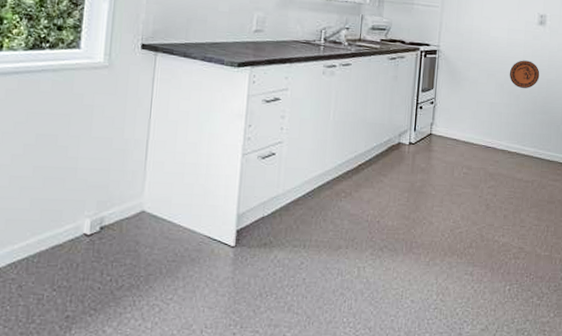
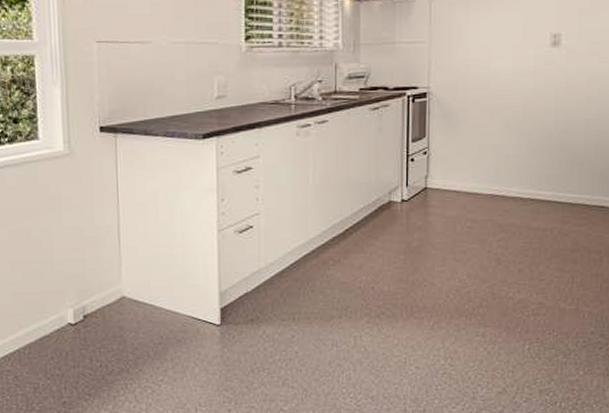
decorative plate: present [509,60,540,88] -> none [516,91,555,124]

